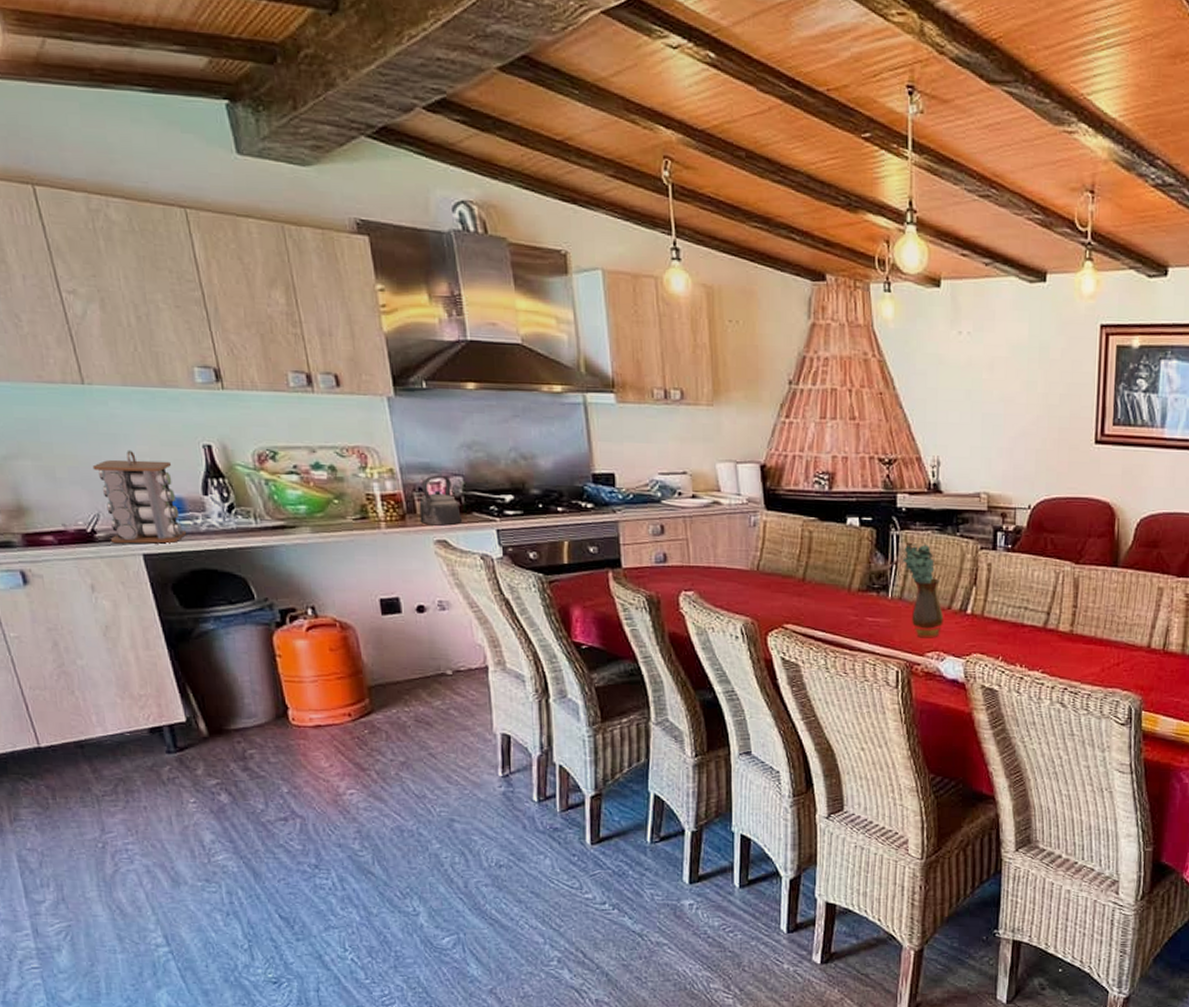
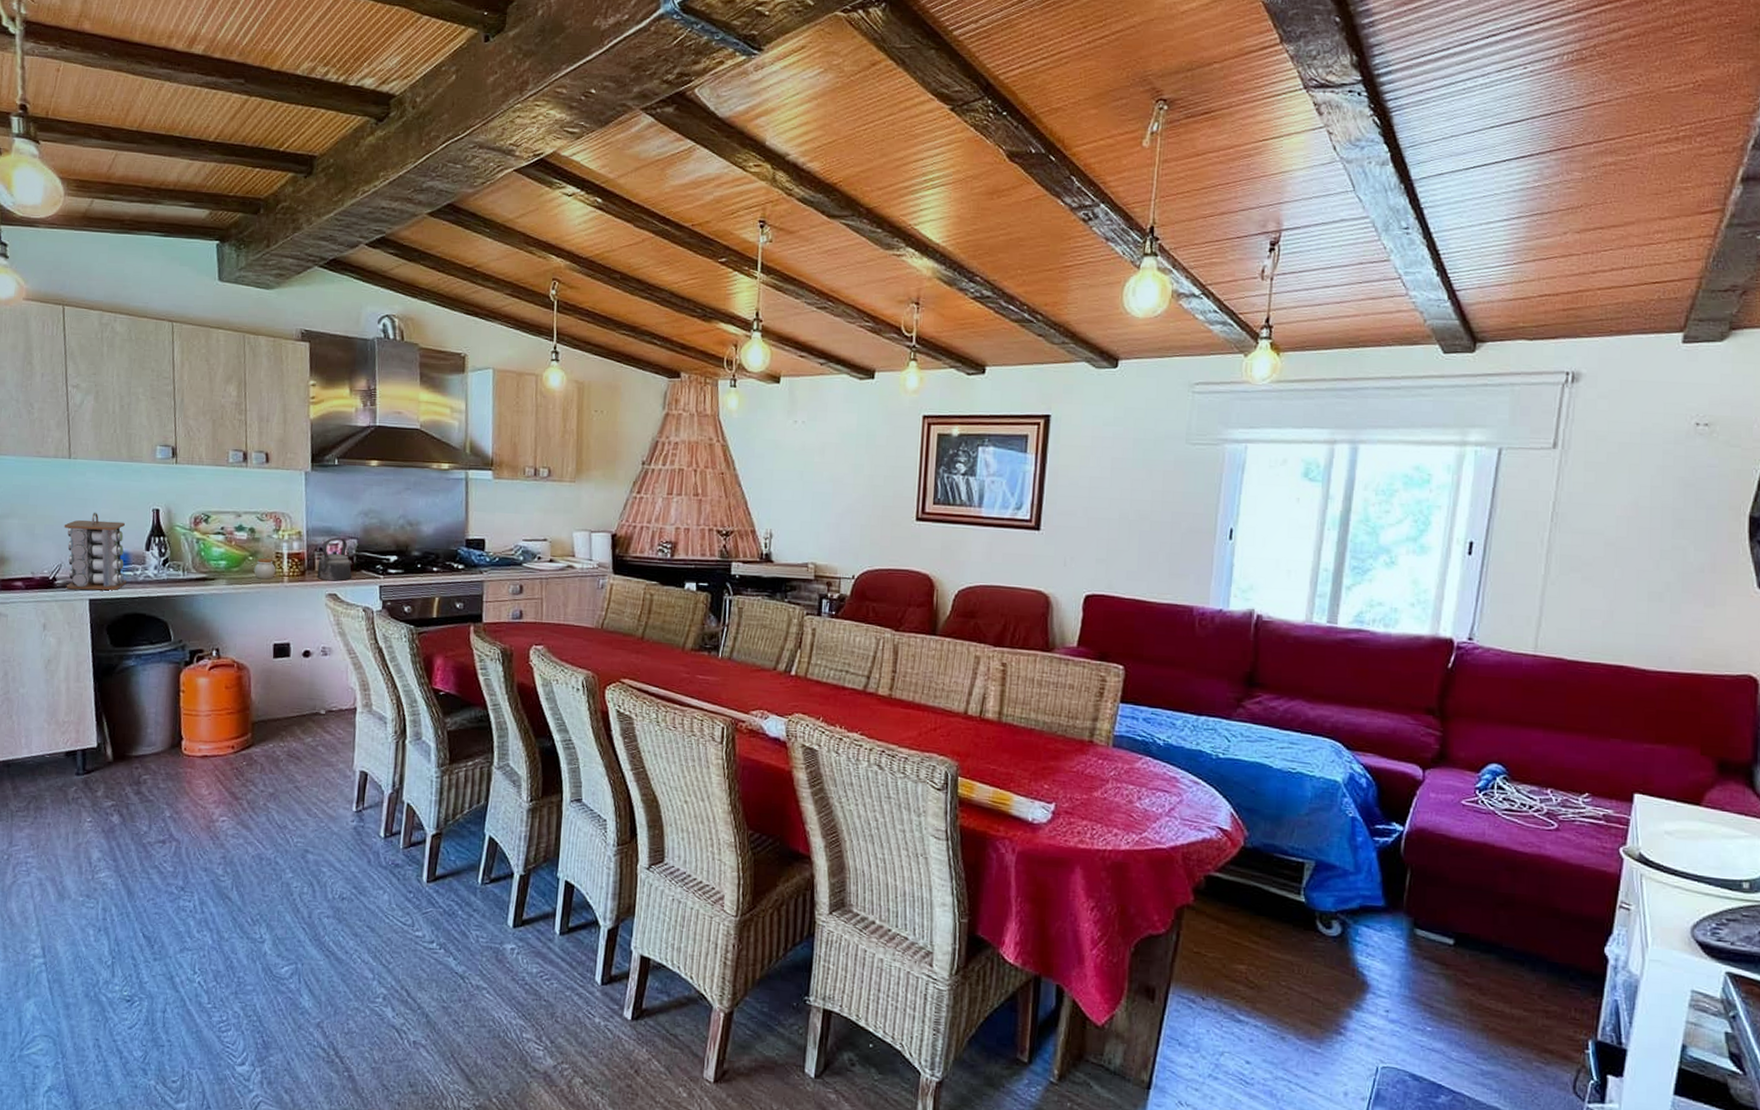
jar: none [342,501,370,527] -> present [253,558,276,581]
vase: present [902,540,944,638] -> none [733,605,770,697]

